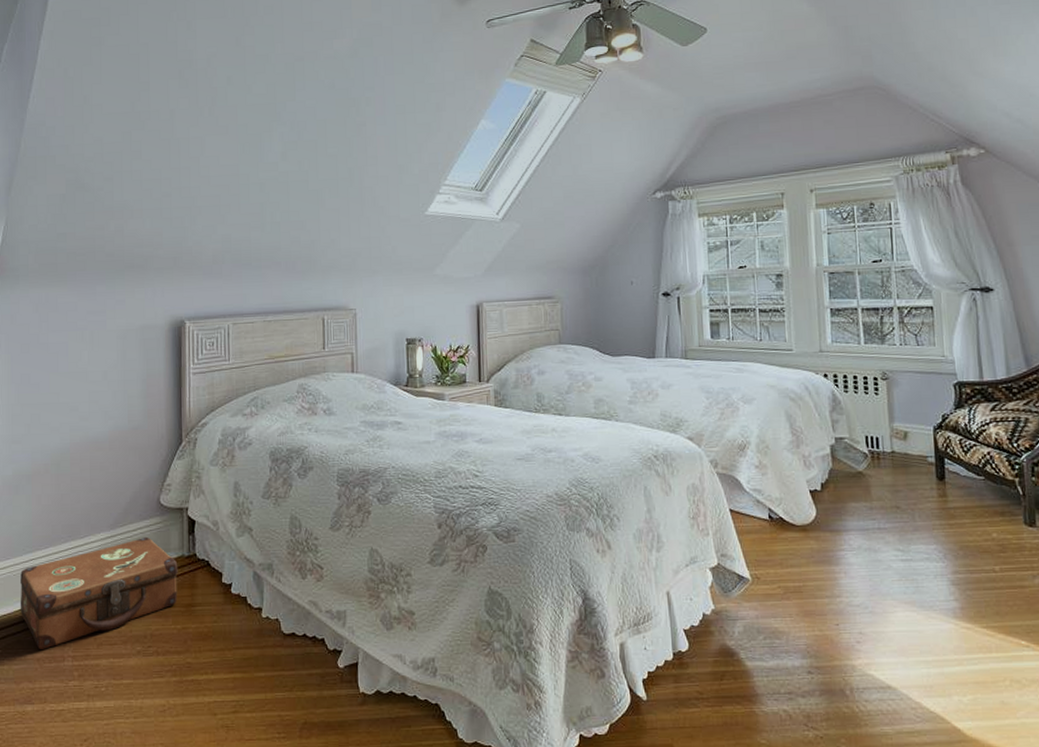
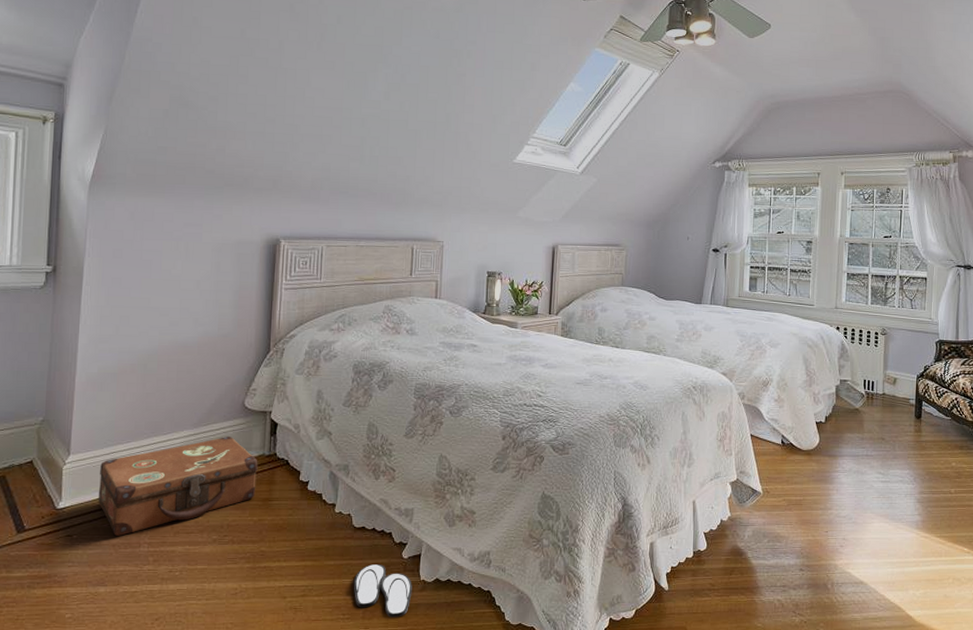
slippers: none [288,675,352,736] -> present [354,564,412,617]

